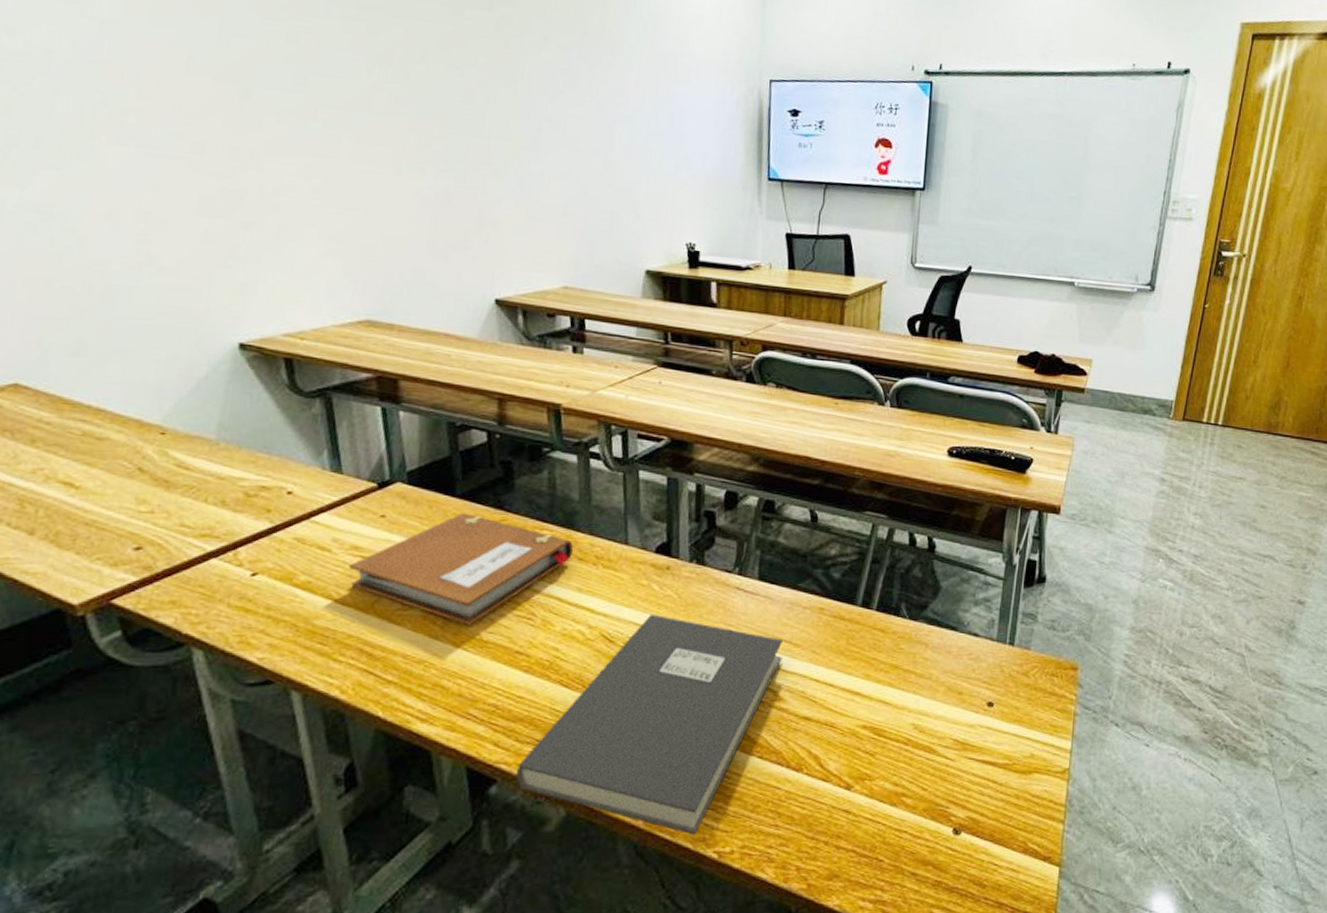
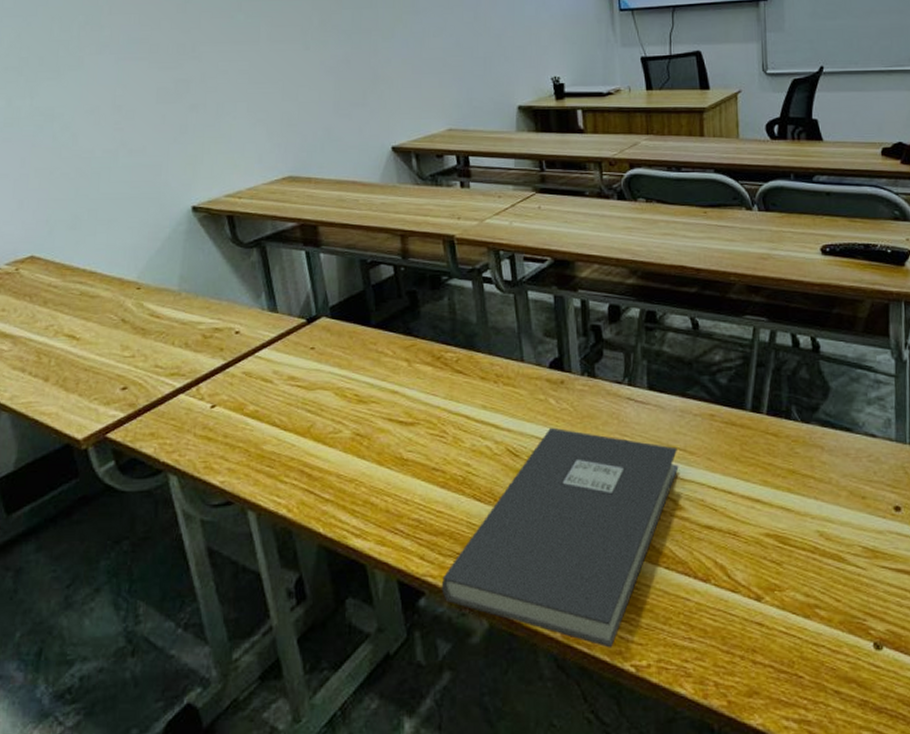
notebook: present [348,513,574,626] -> none [287,341,476,445]

